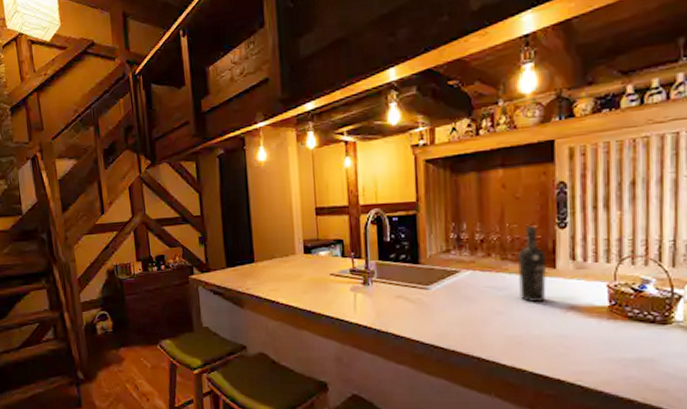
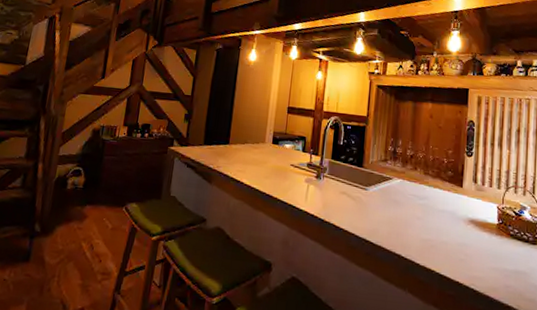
wine bottle: present [516,225,547,303] -> none [435,150,457,214]

